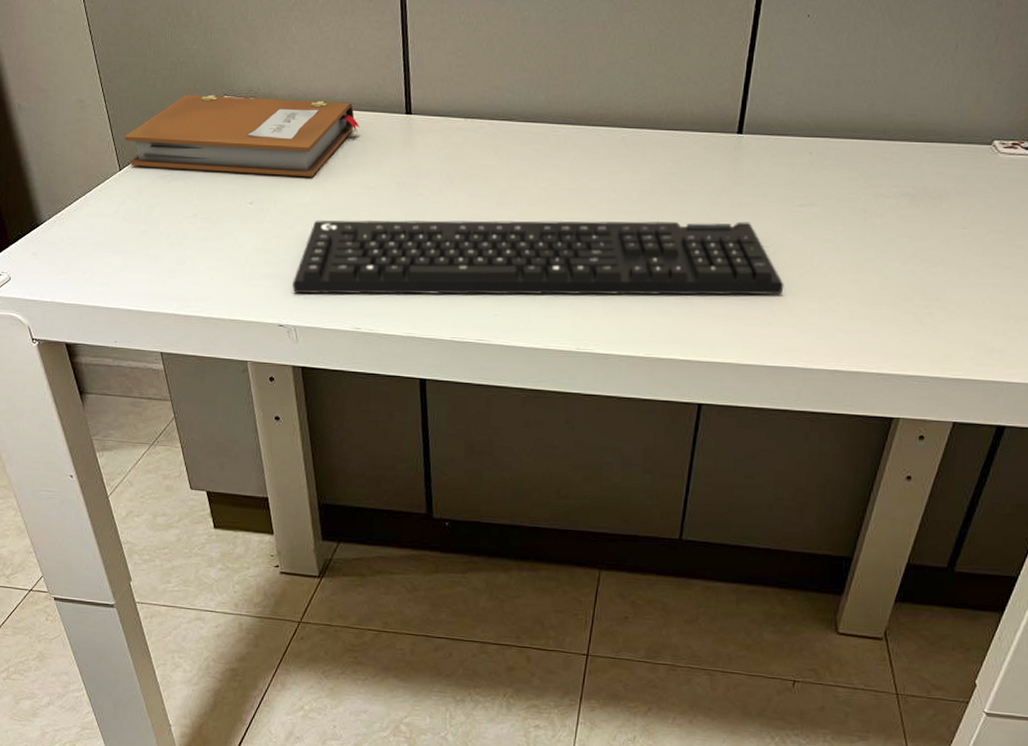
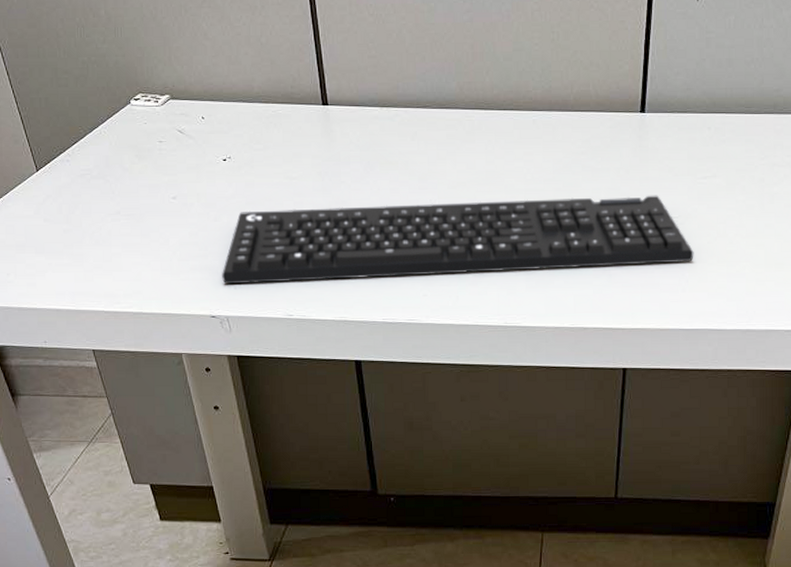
notebook: present [124,94,360,176] -> none [39,92,278,170]

